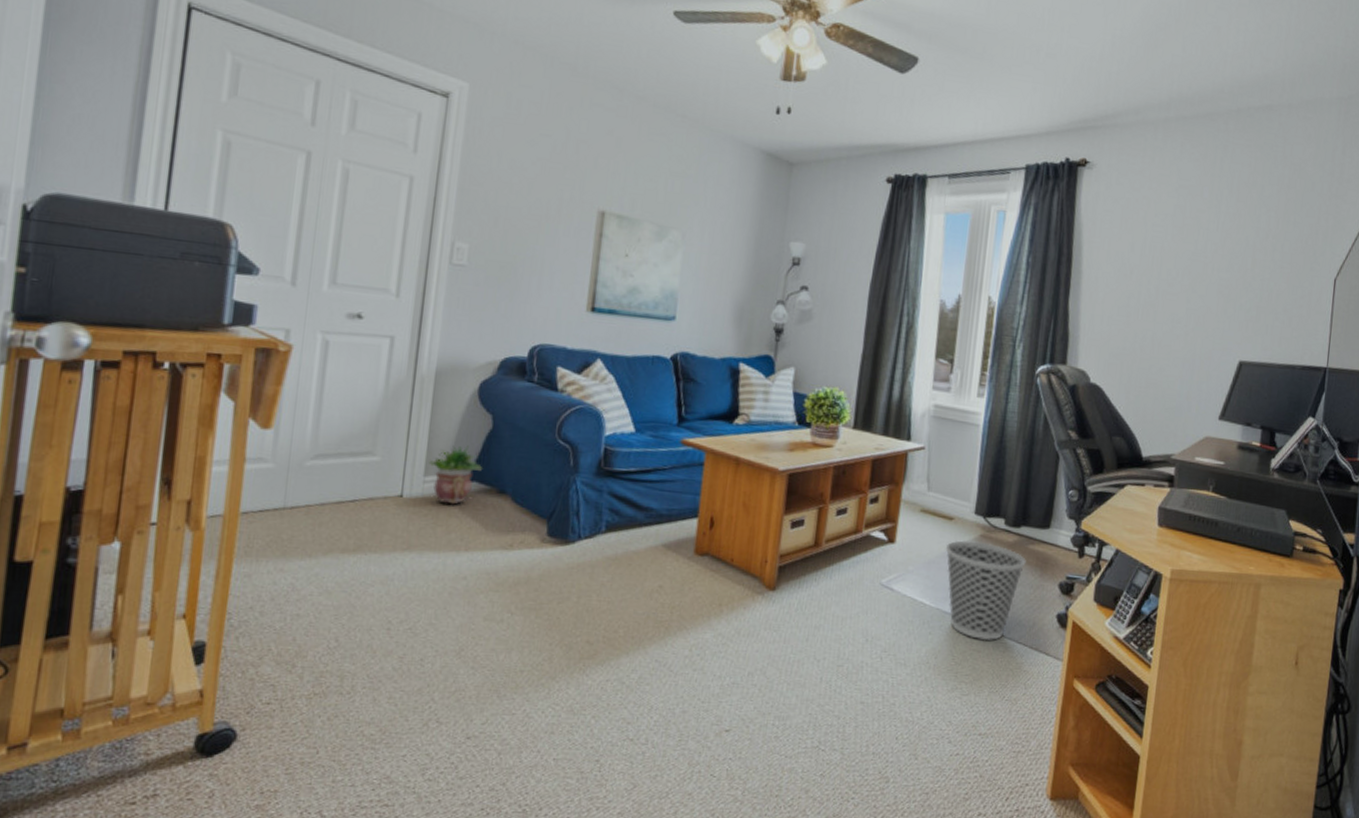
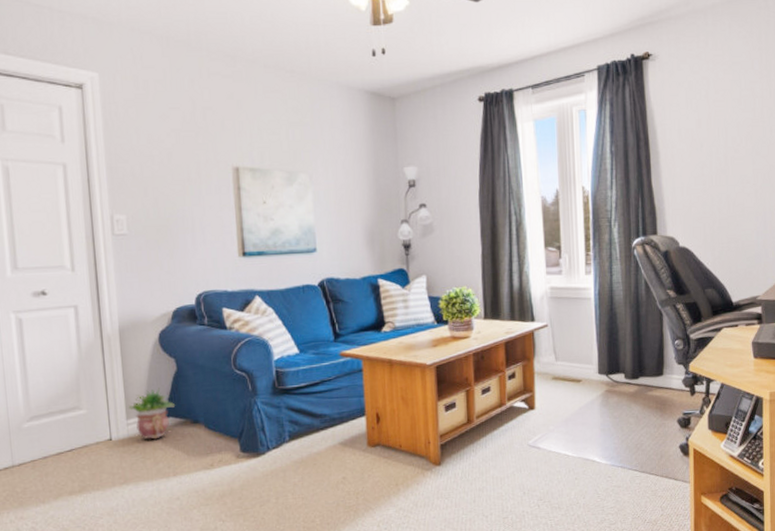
wastebasket: present [945,540,1026,641] -> none [578,396,647,477]

